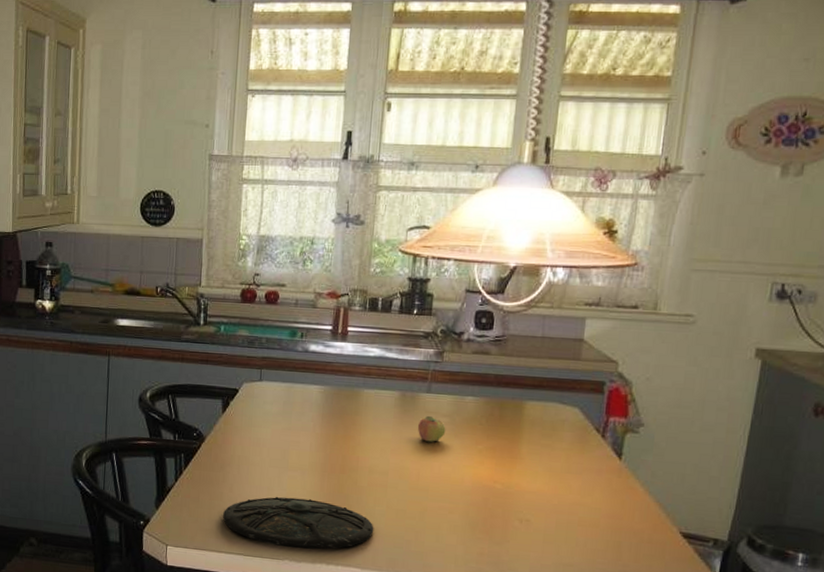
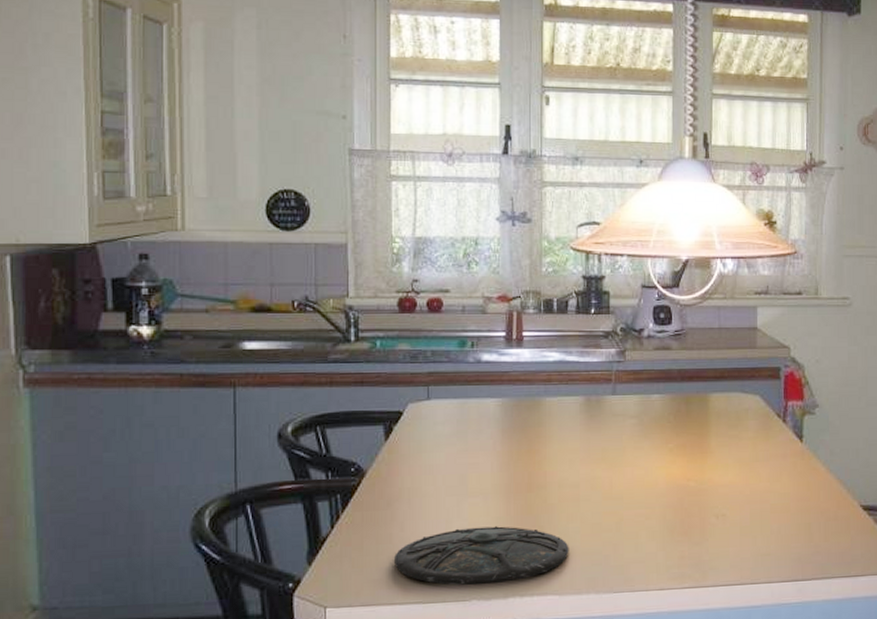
apple: present [417,415,446,442] -> none [605,418,635,446]

